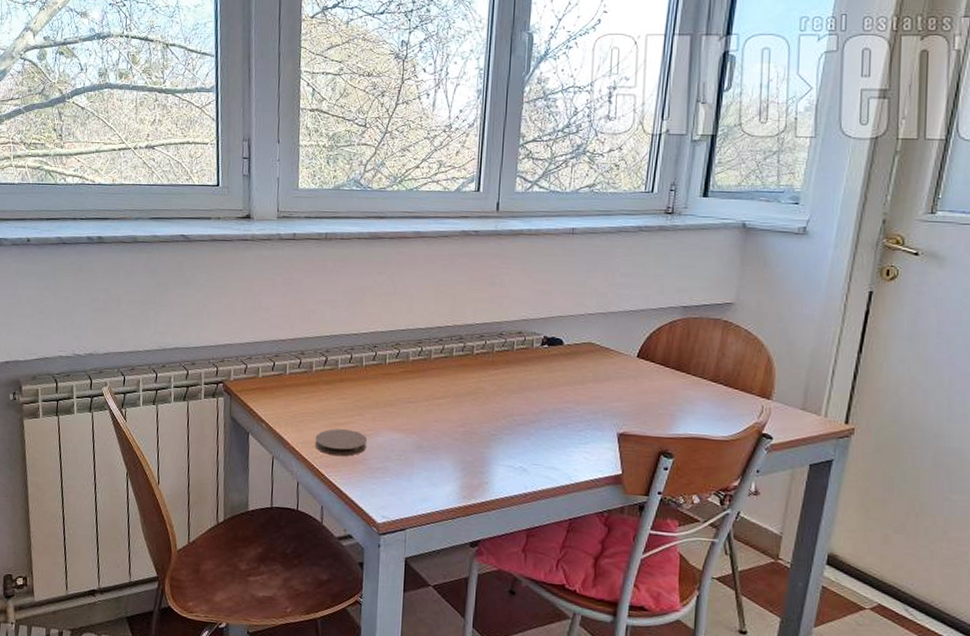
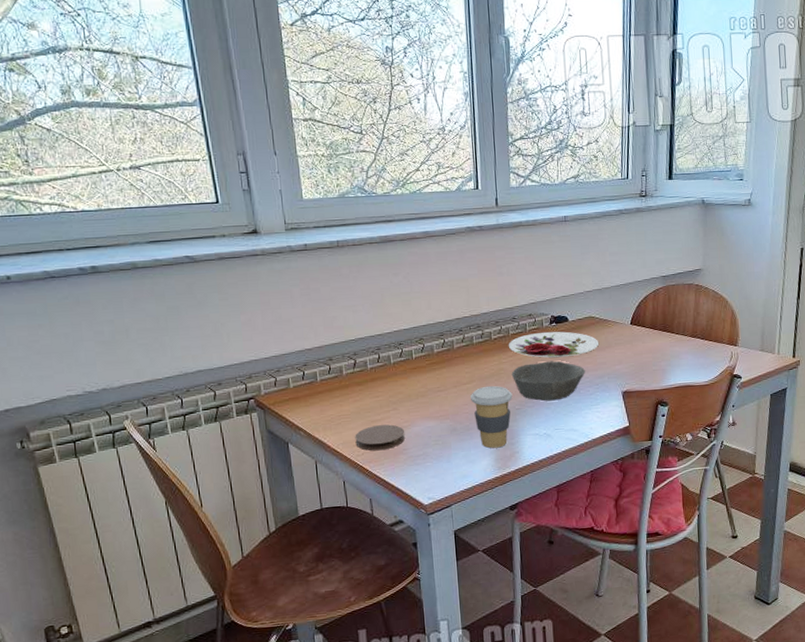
coffee cup: none [442,404,489,475] -> present [471,385,513,449]
bowl: none [490,386,577,432] -> present [511,361,586,402]
plate: none [491,353,597,385] -> present [508,331,600,358]

